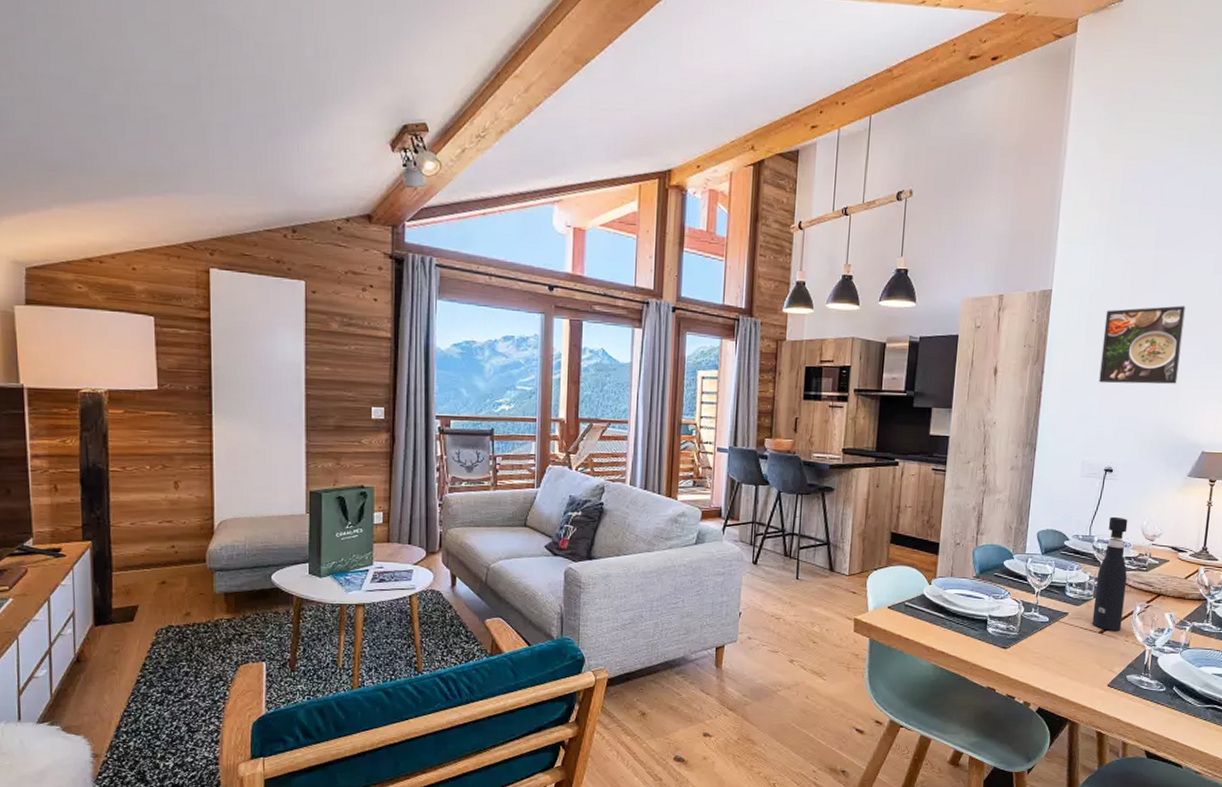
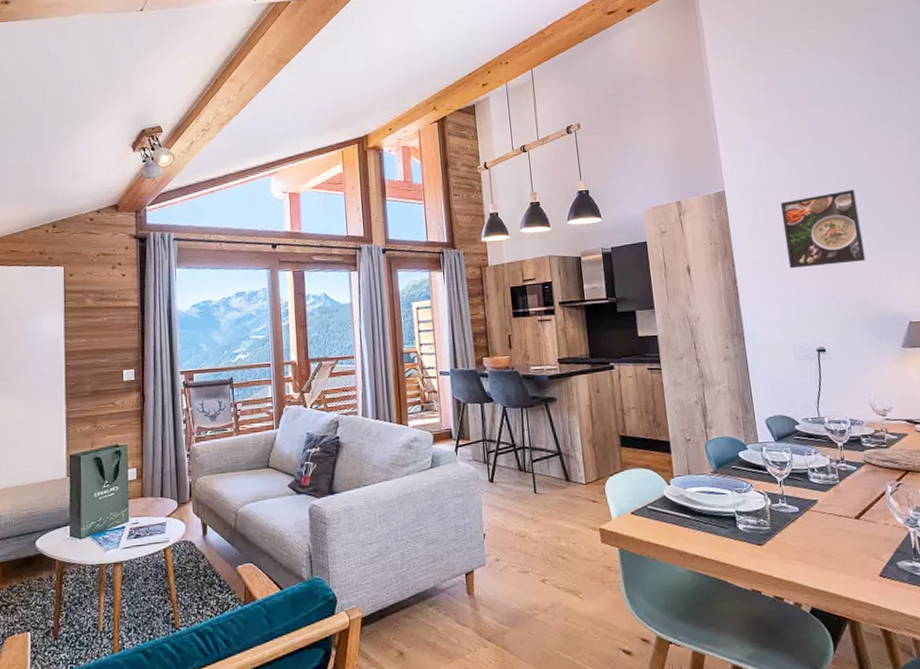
pepper grinder: present [1092,516,1128,631] -> none [834,395,877,515]

